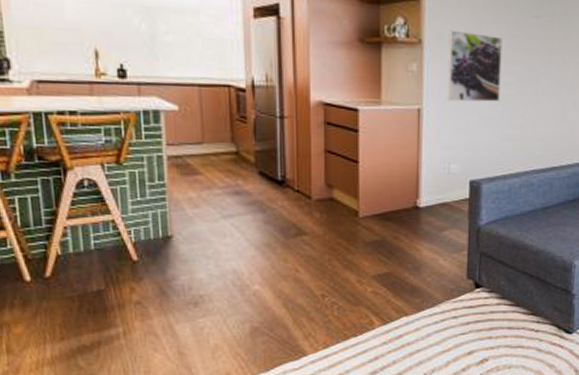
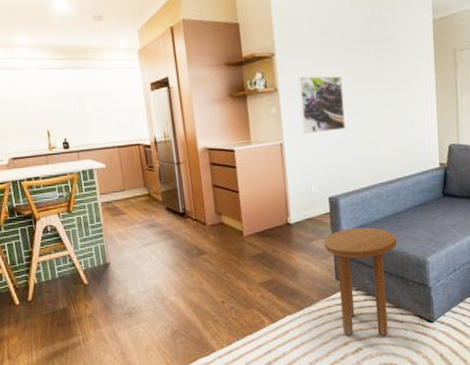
side table: none [457,219,544,346] -> present [323,227,397,336]

